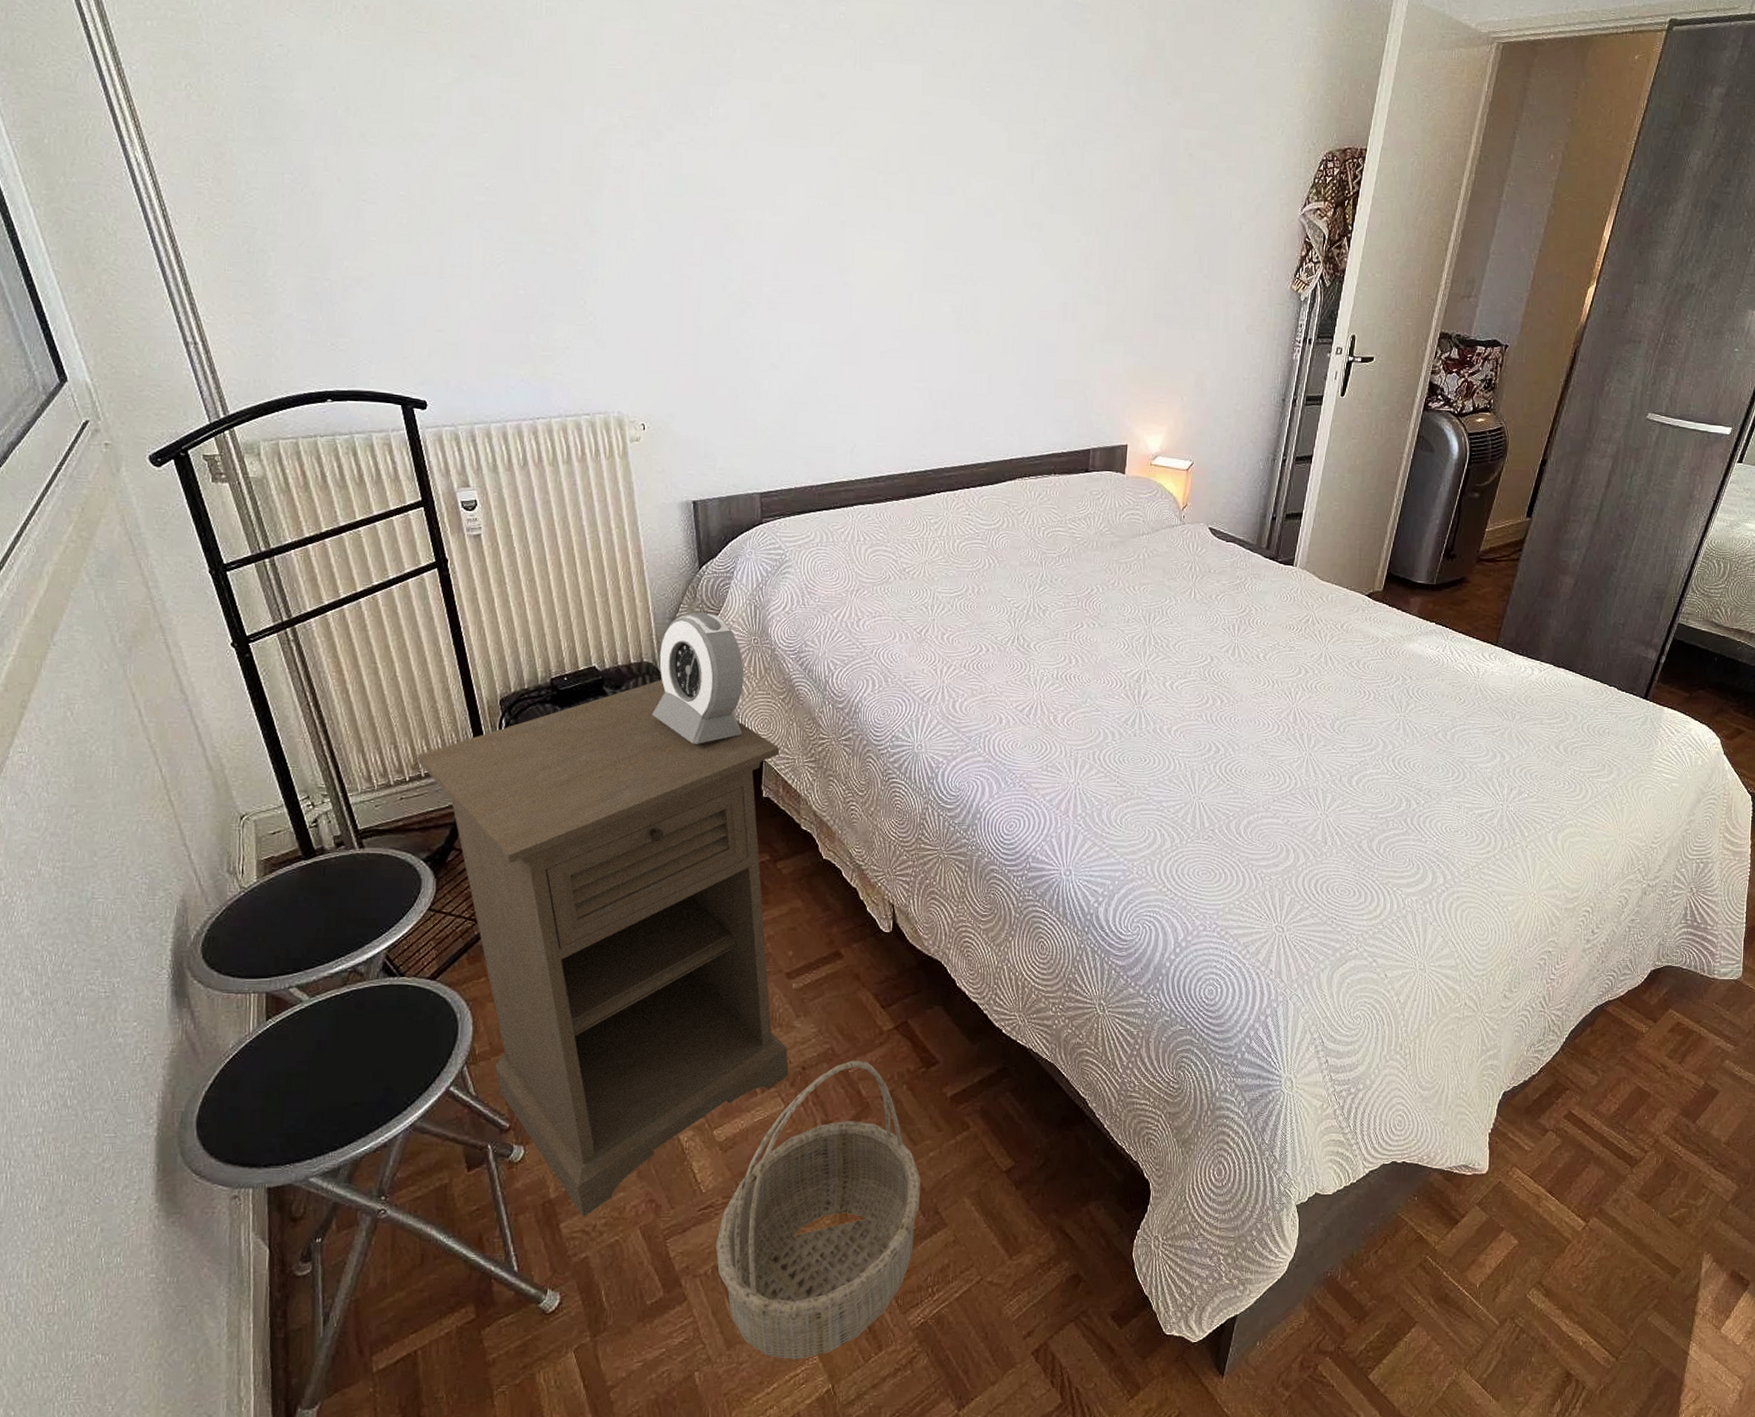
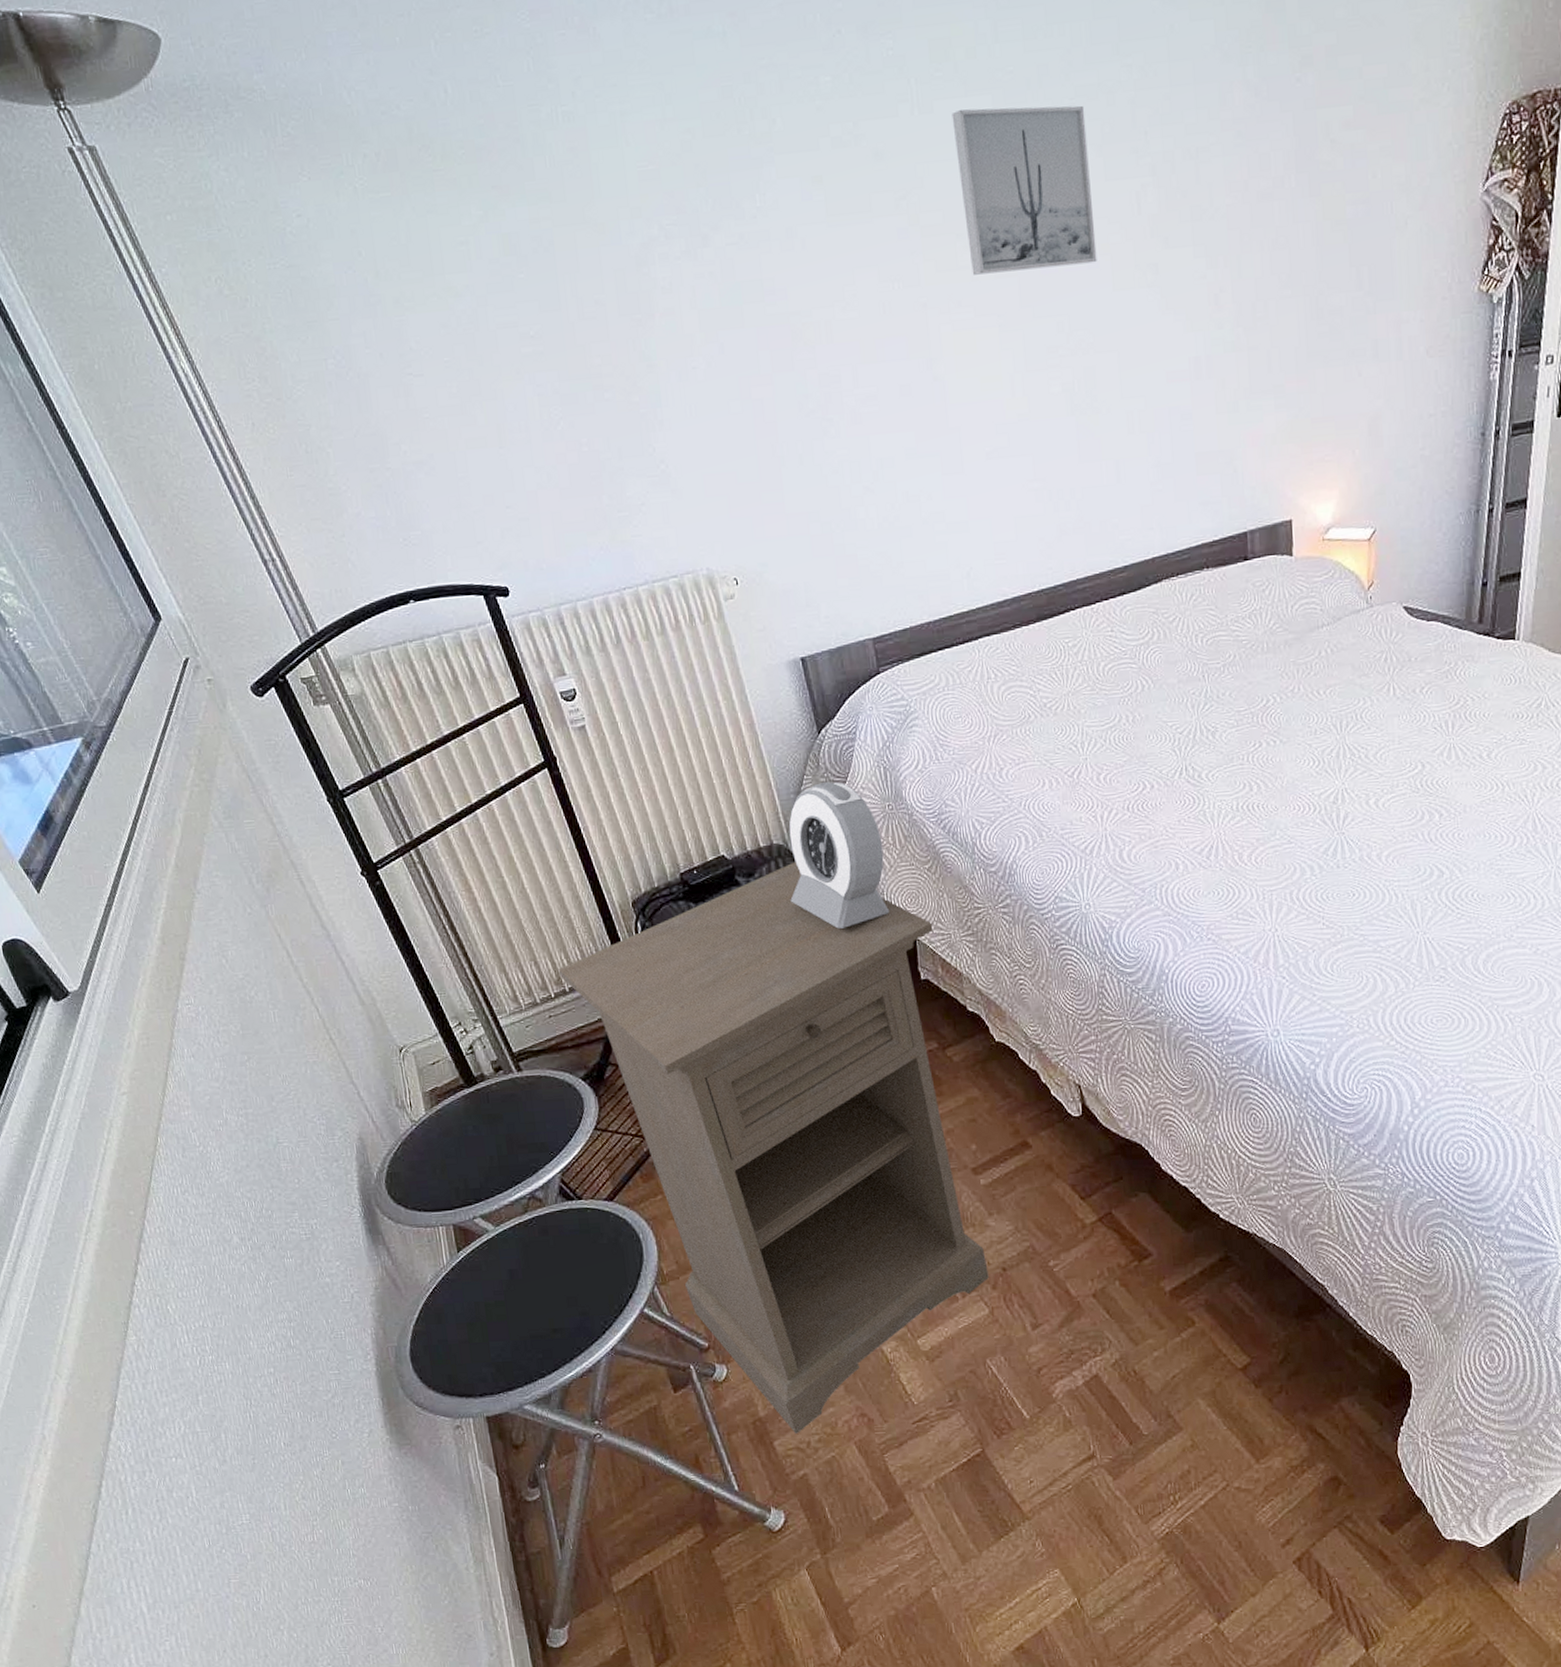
basket: present [715,1060,920,1360] -> none [935,1257,1149,1574]
wall art: none [887,73,997,214] -> present [951,105,1097,275]

